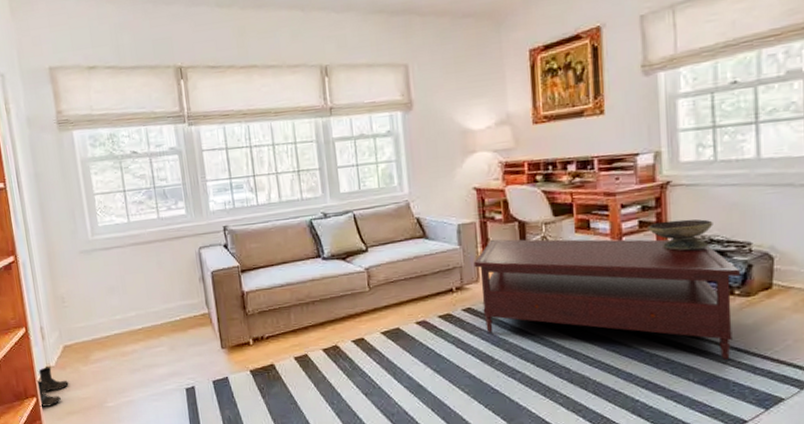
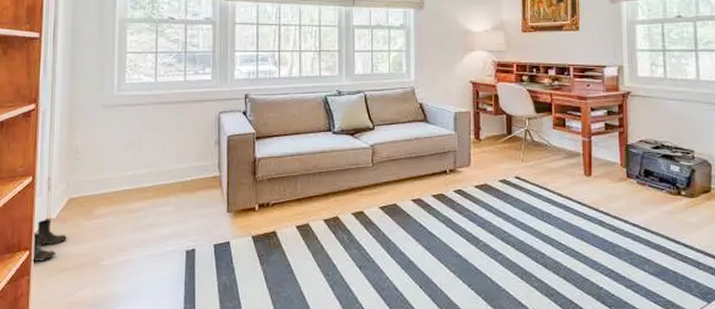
coffee table: present [473,239,741,359] -> none [466,128,687,253]
decorative bowl: present [648,219,713,251] -> none [612,125,664,153]

